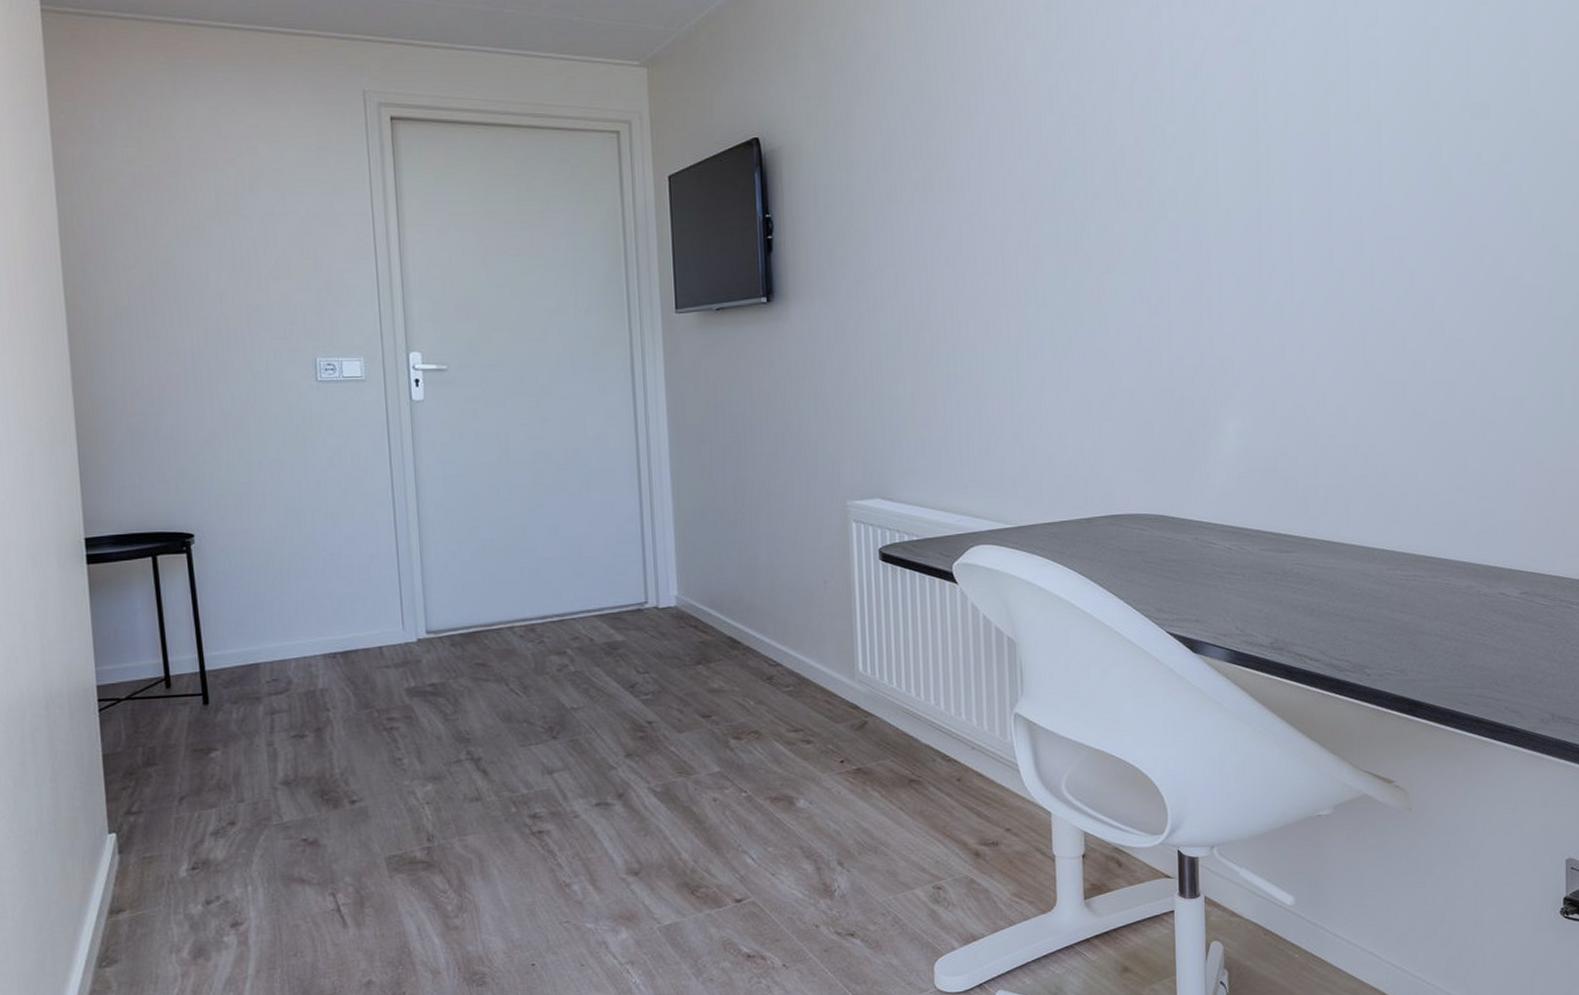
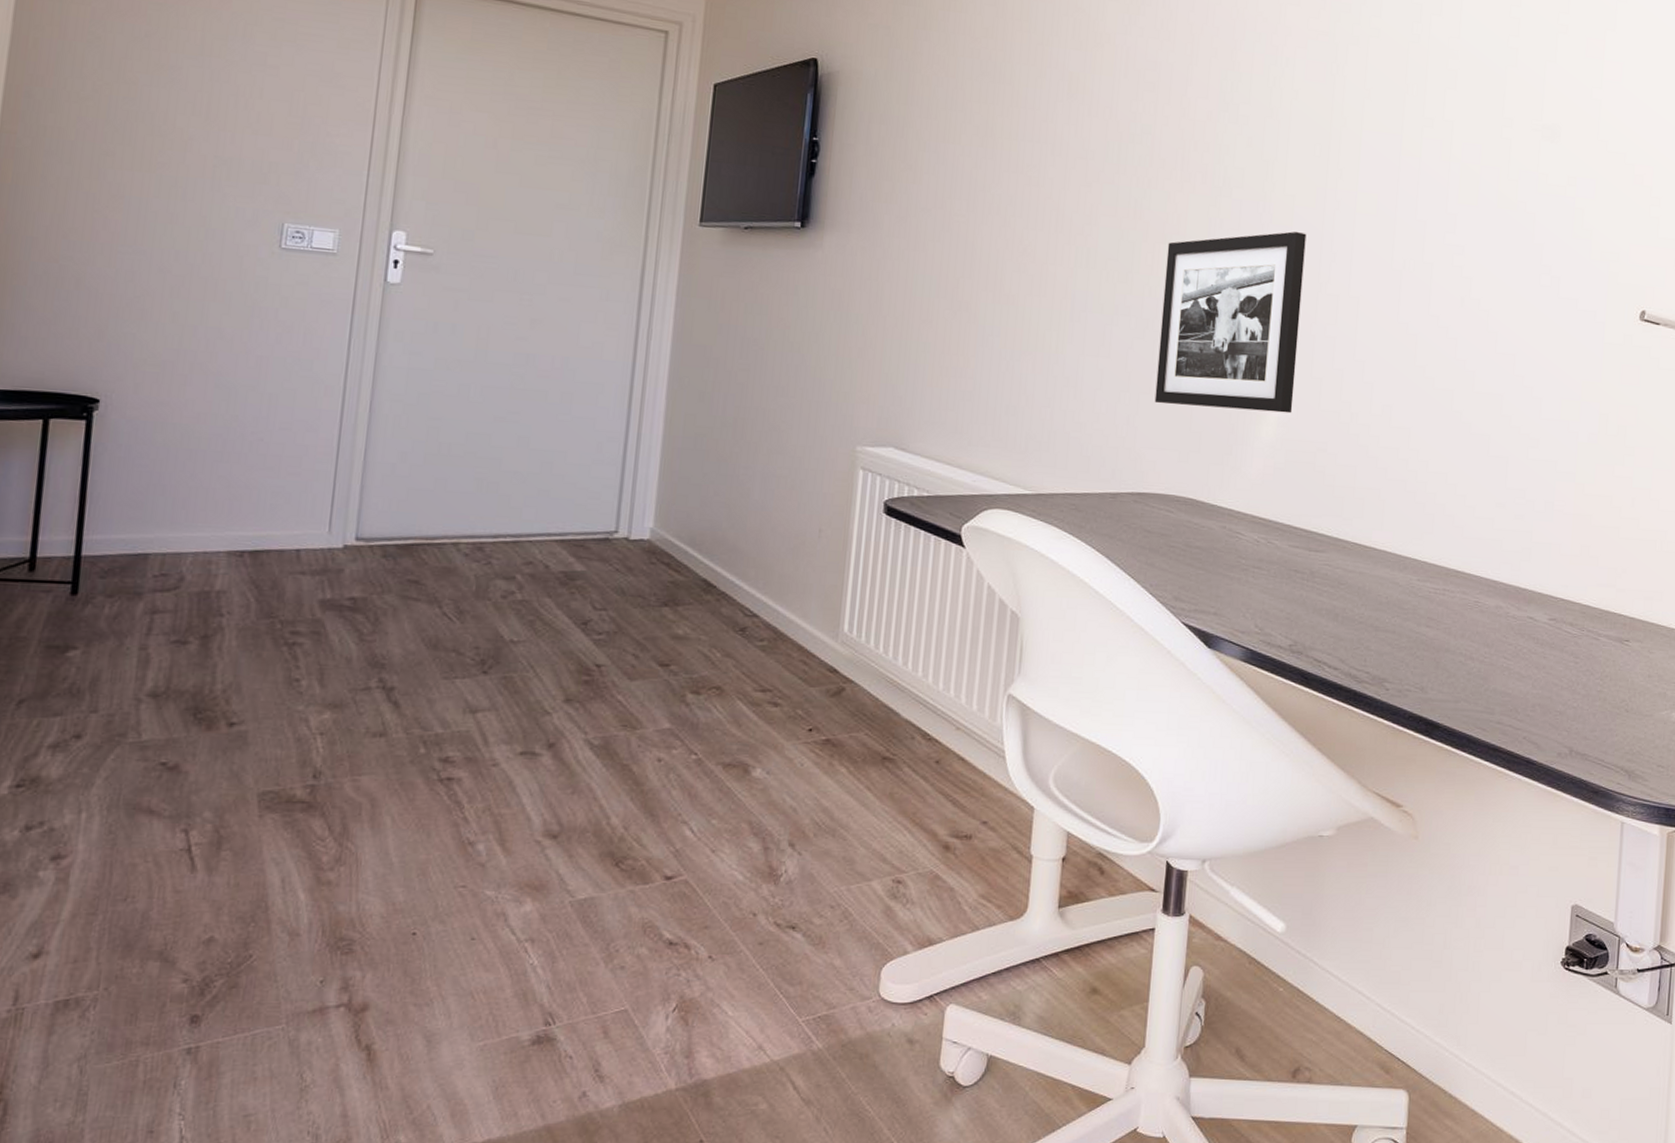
picture frame: none [1111,245,1250,429] -> present [1154,231,1307,414]

